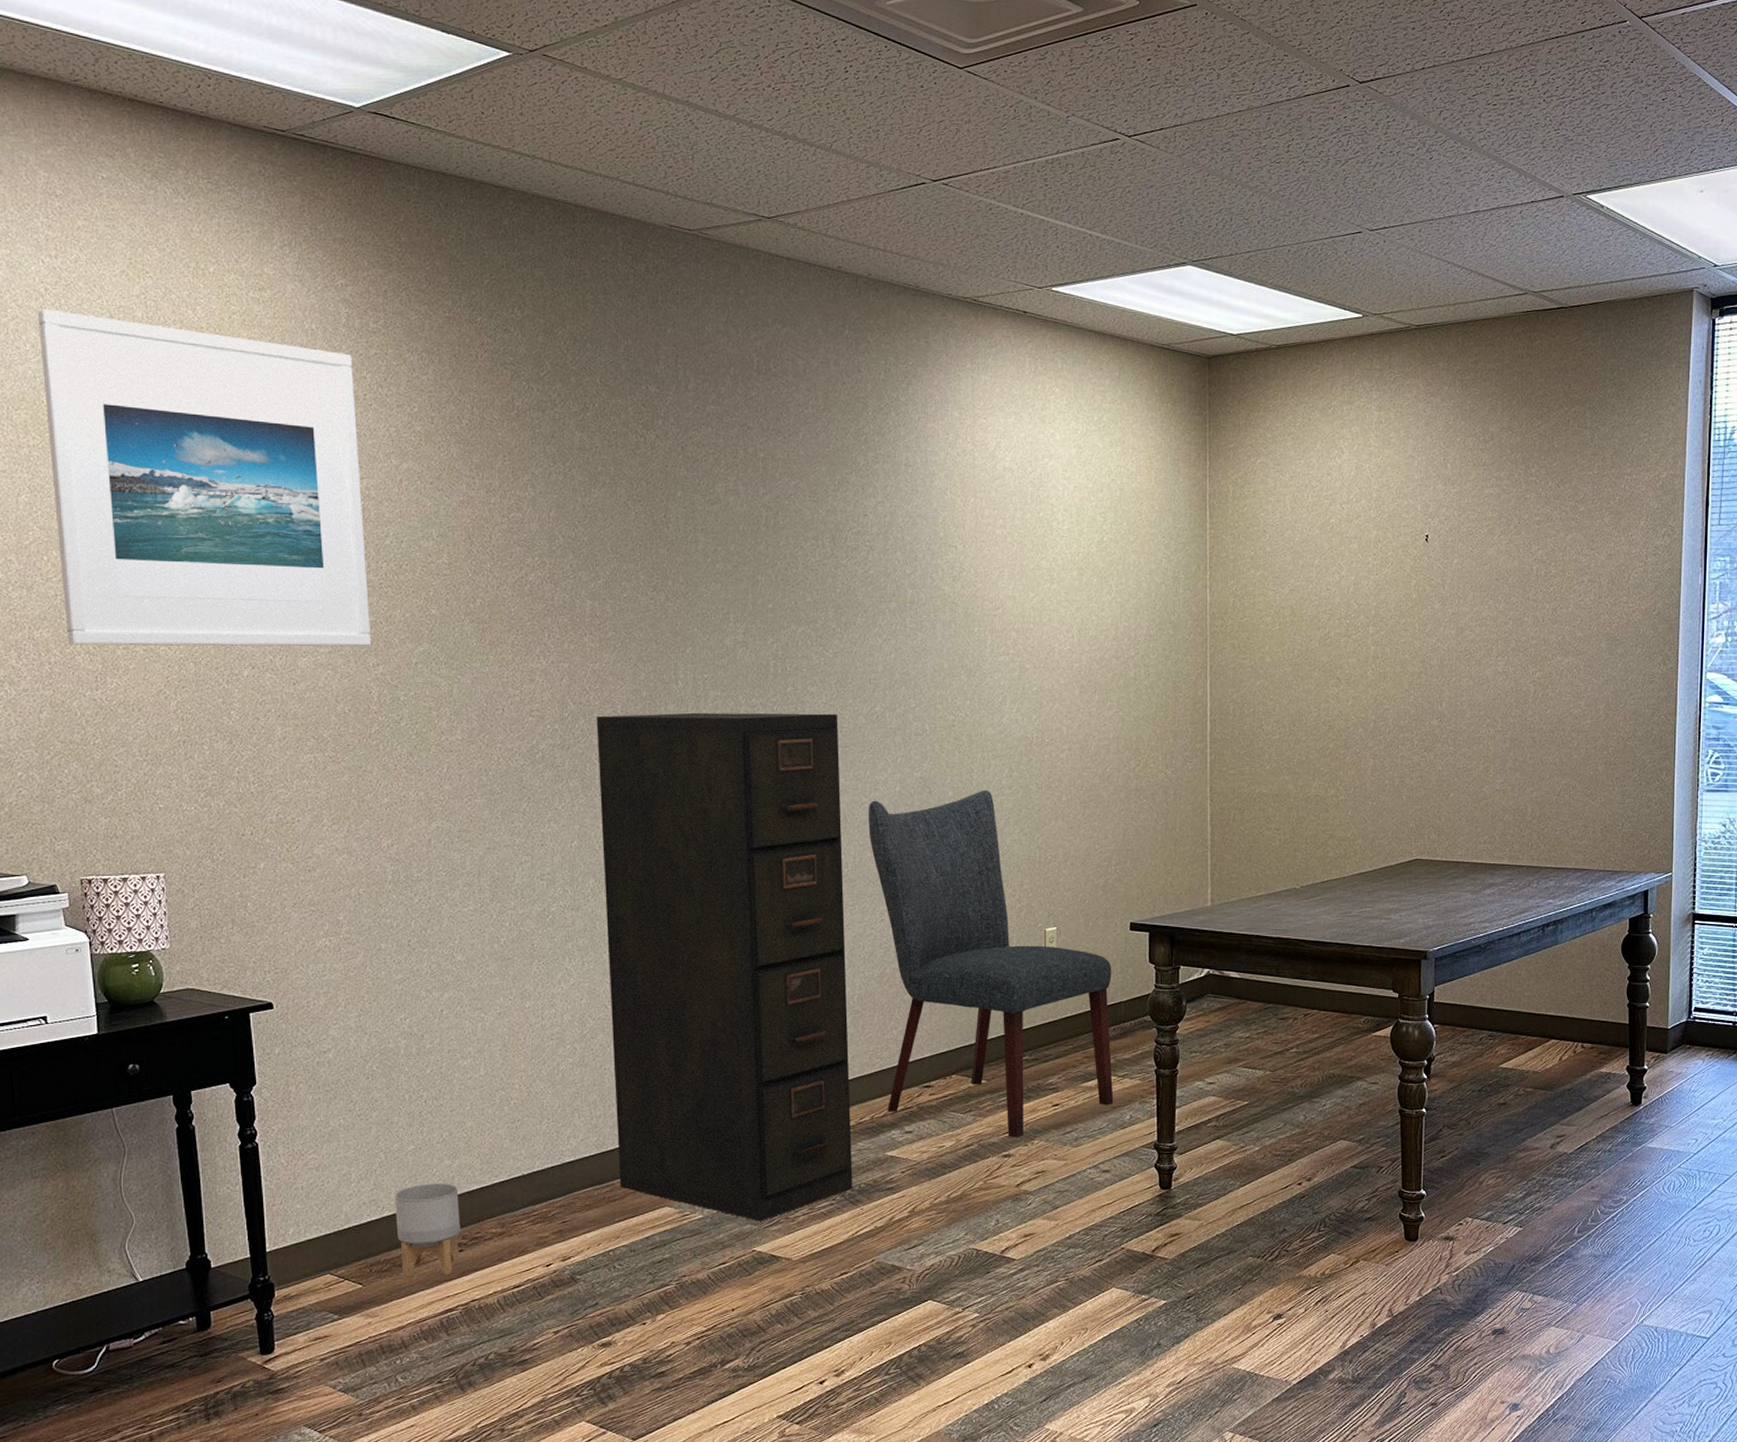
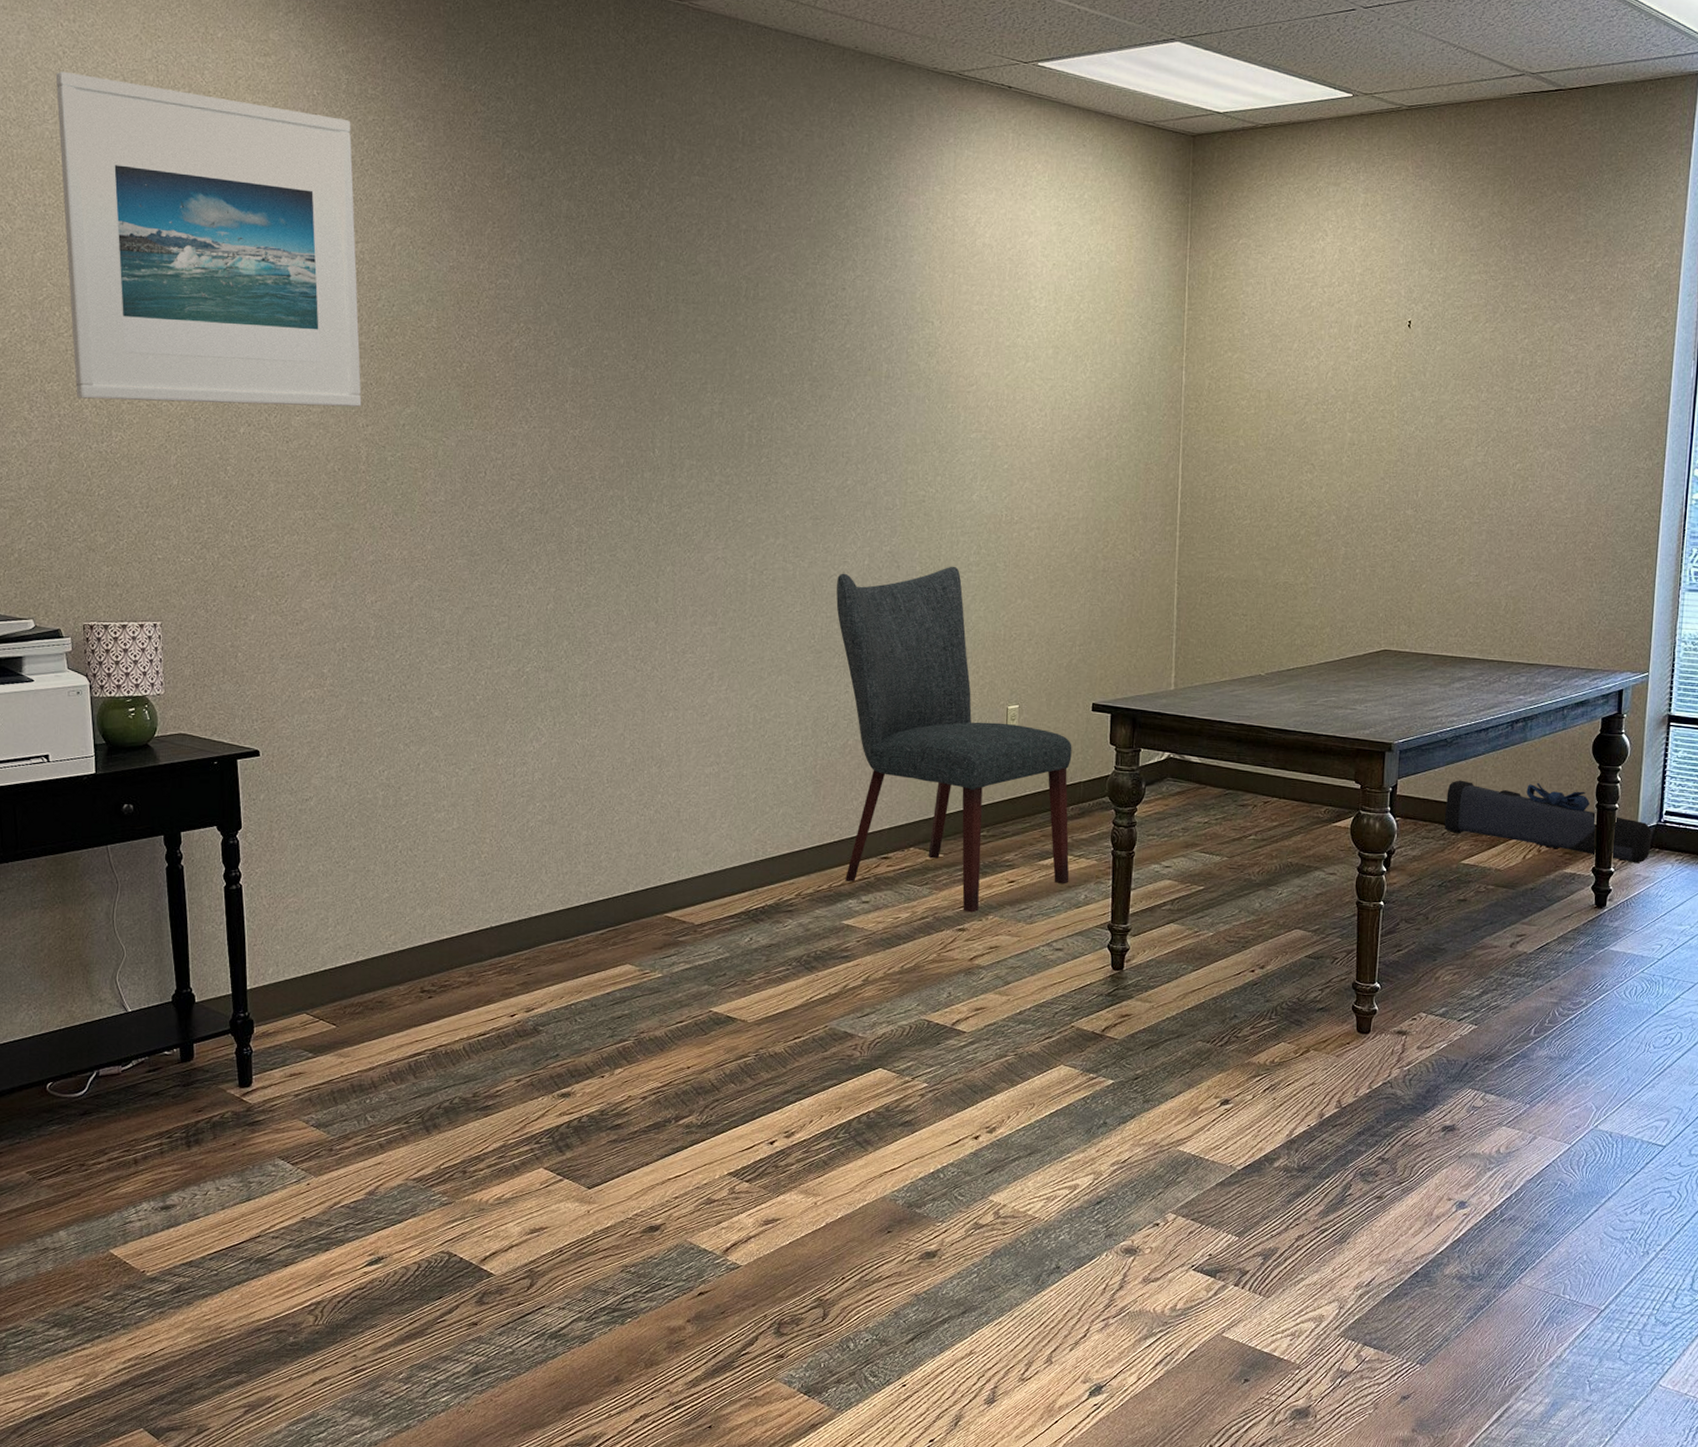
planter: present [395,1182,460,1277] -> none [369,930,430,1021]
filing cabinet: present [596,712,853,1221] -> none [574,480,810,983]
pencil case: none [1481,984,1683,1059] -> present [1444,780,1652,863]

